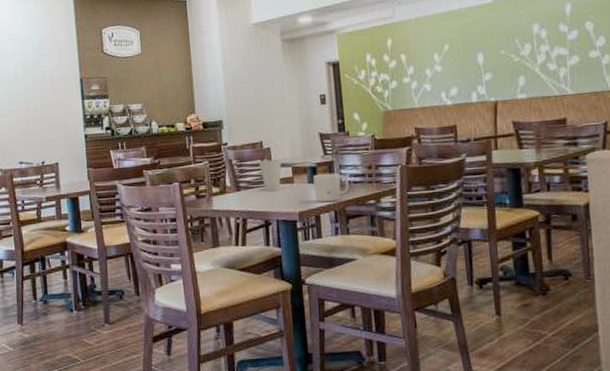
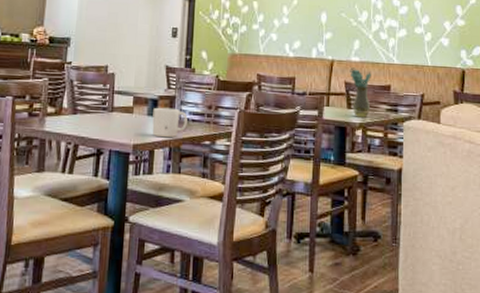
cup: present [259,159,282,192] -> none [101,86,125,119]
vase: none [516,104,546,157] -> present [350,66,371,118]

